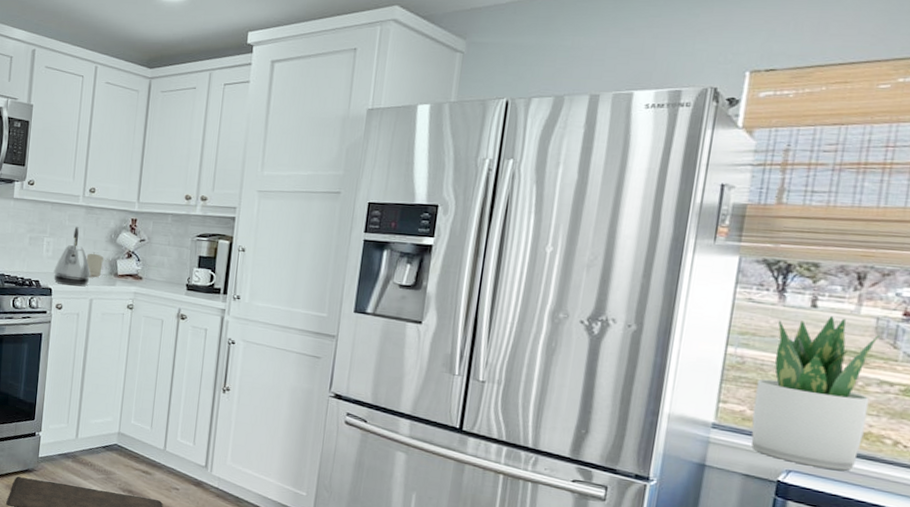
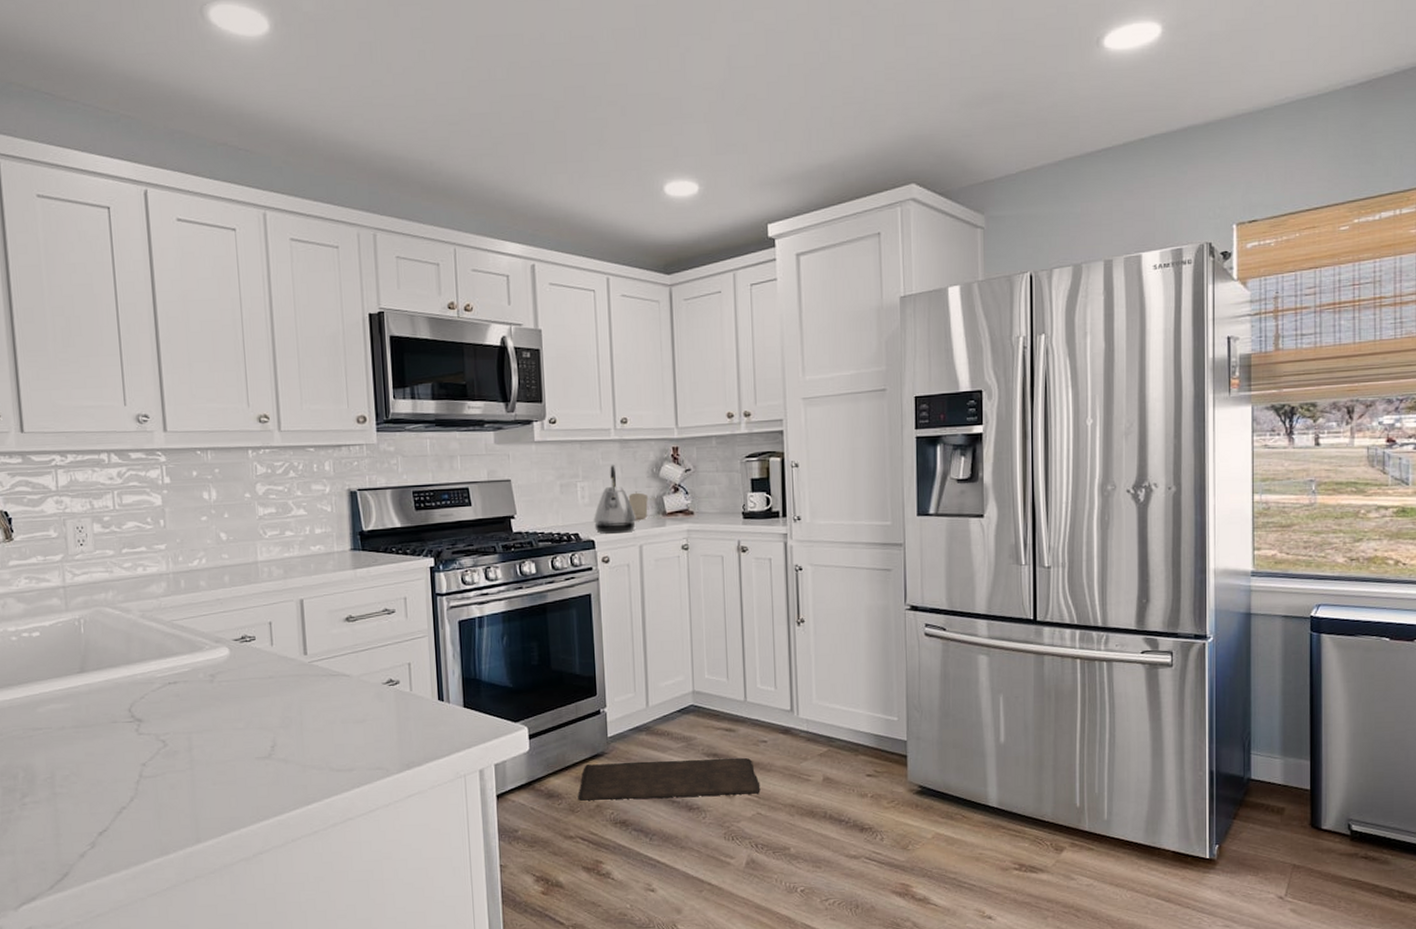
planter: present [750,316,880,471] -> none [1282,451,1372,597]

